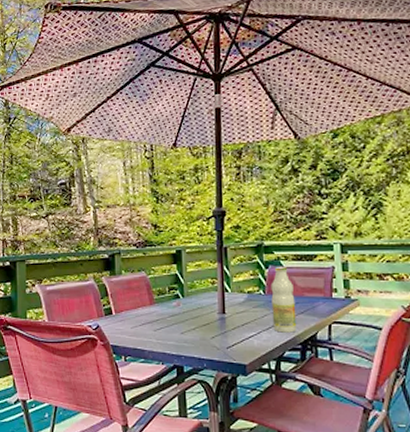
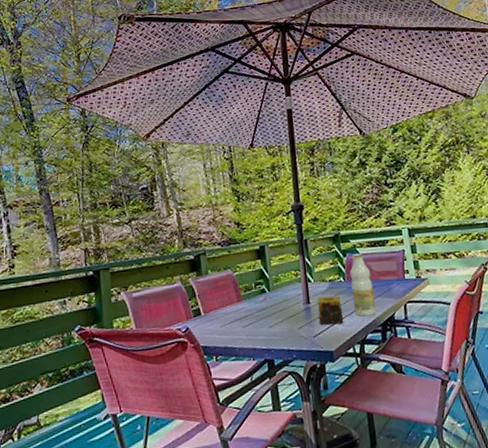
candle: none [233,308,261,338] -> present [317,295,344,326]

